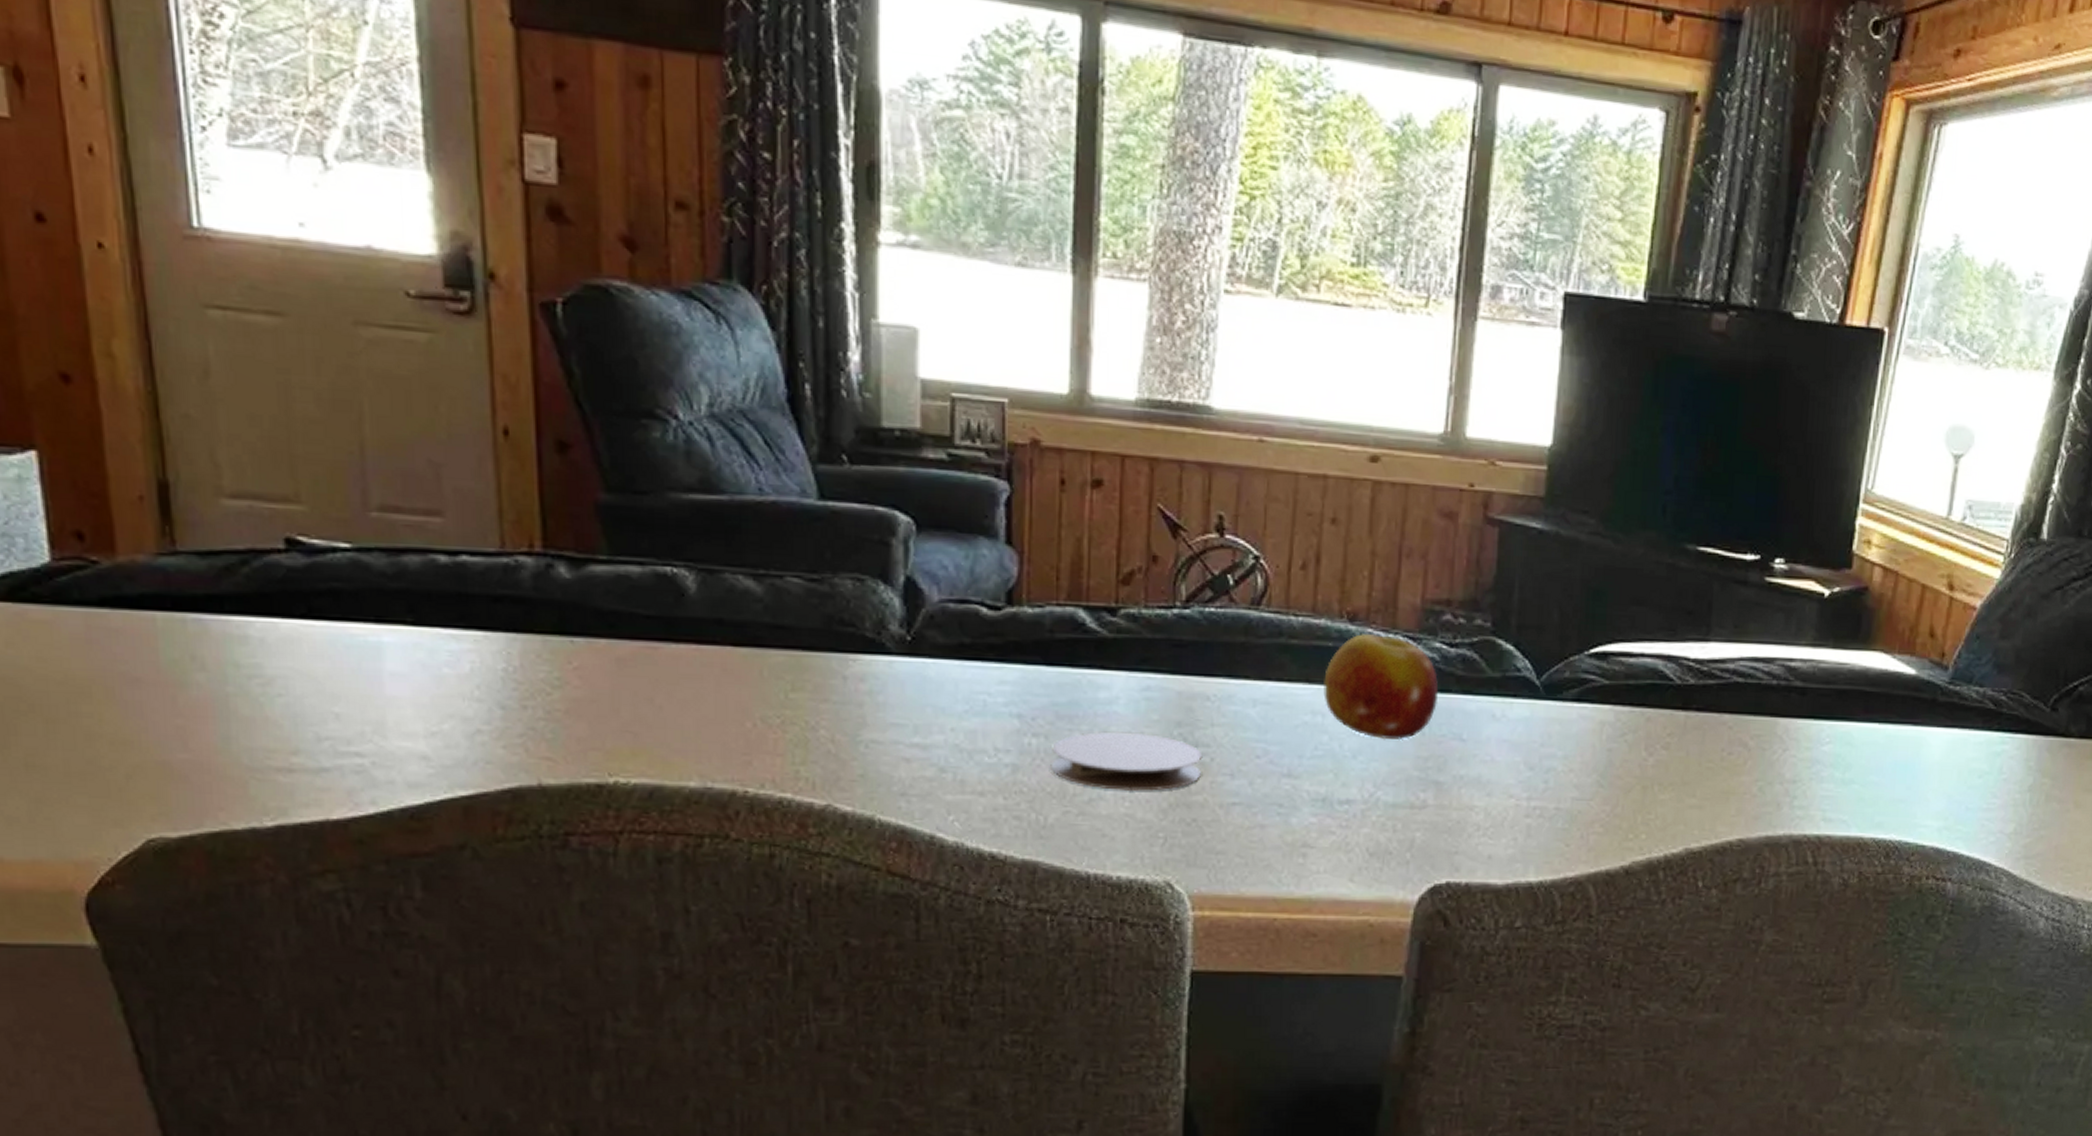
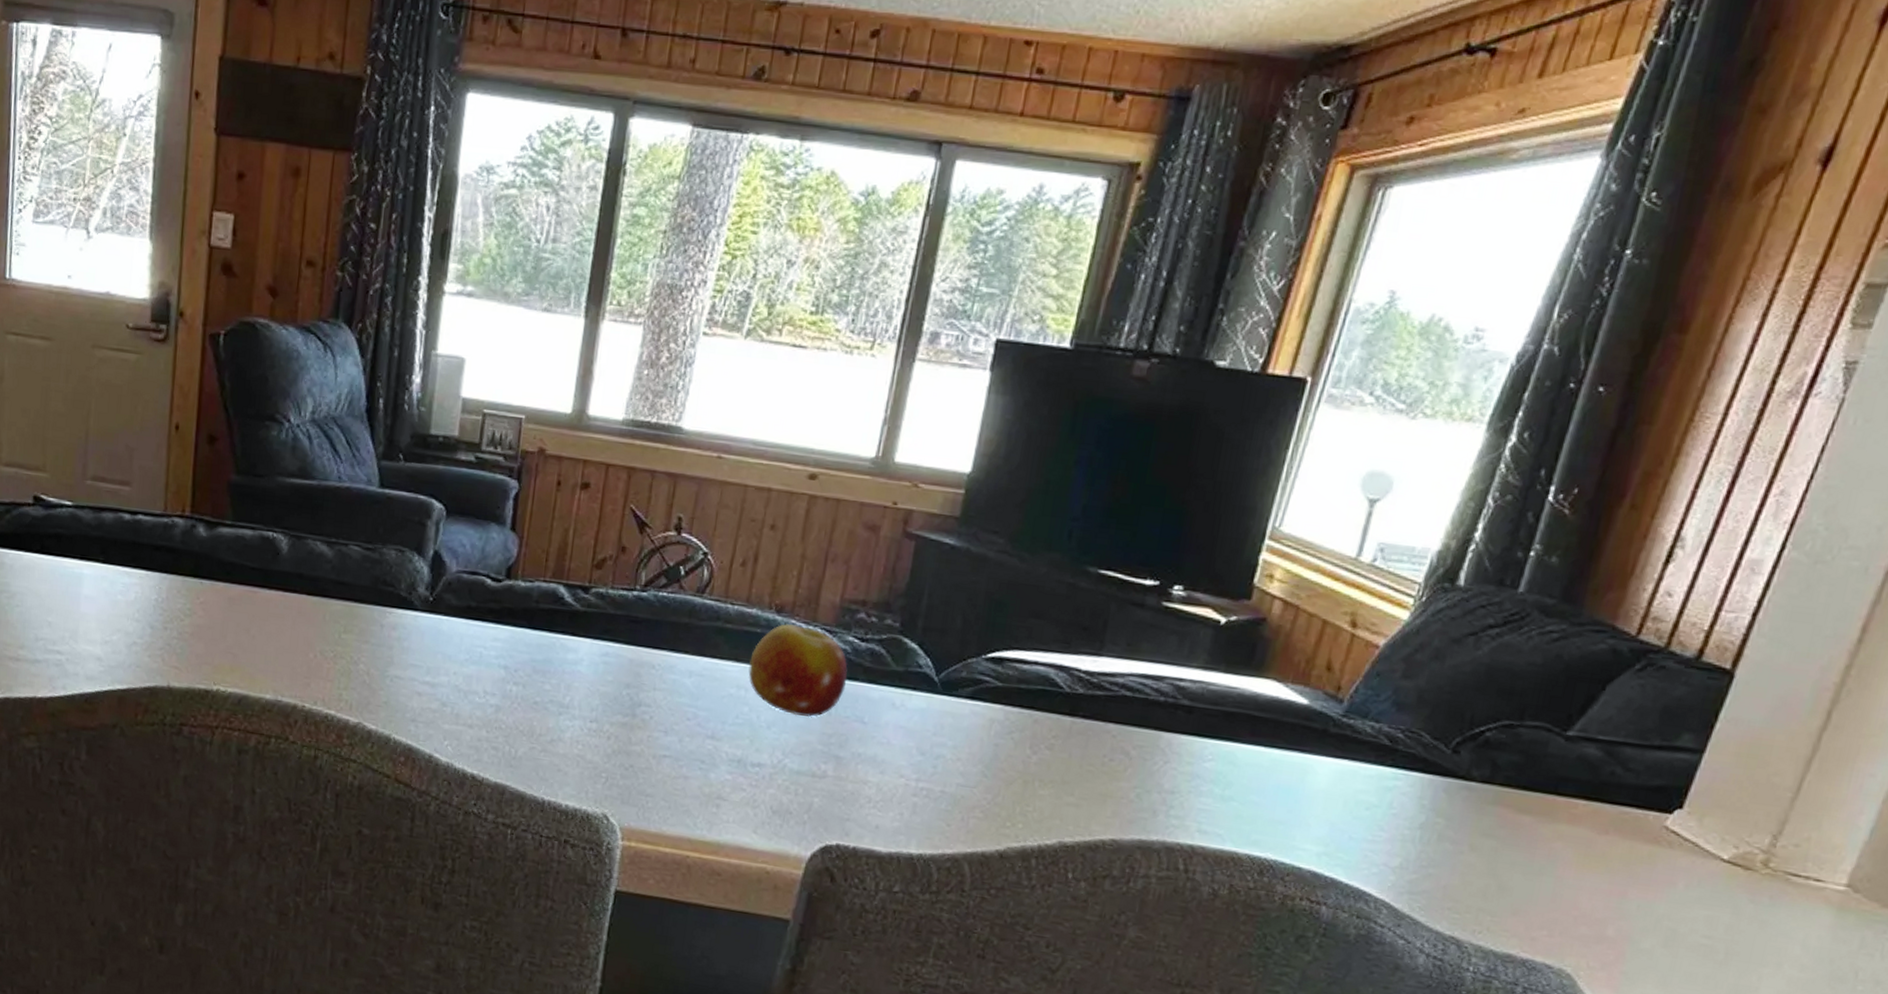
coaster: present [1050,731,1203,791] -> none [525,685,644,739]

